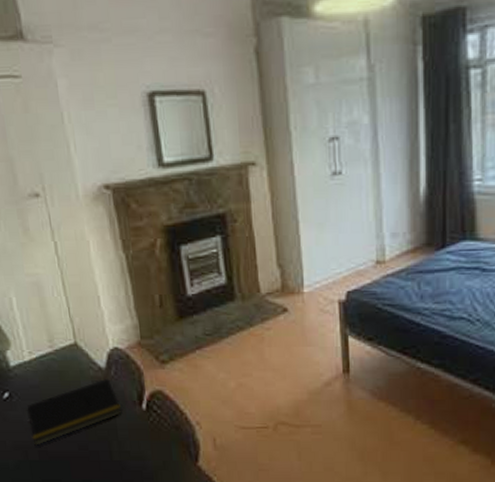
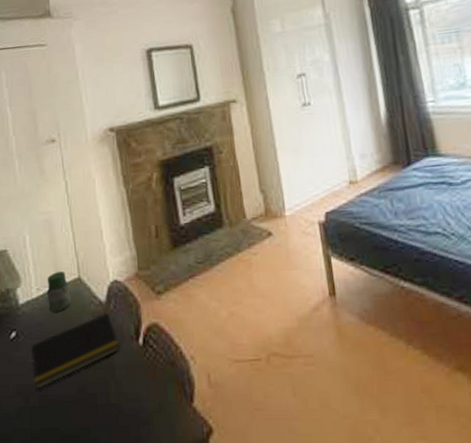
jar: none [39,335,69,376] -> present [47,270,72,312]

